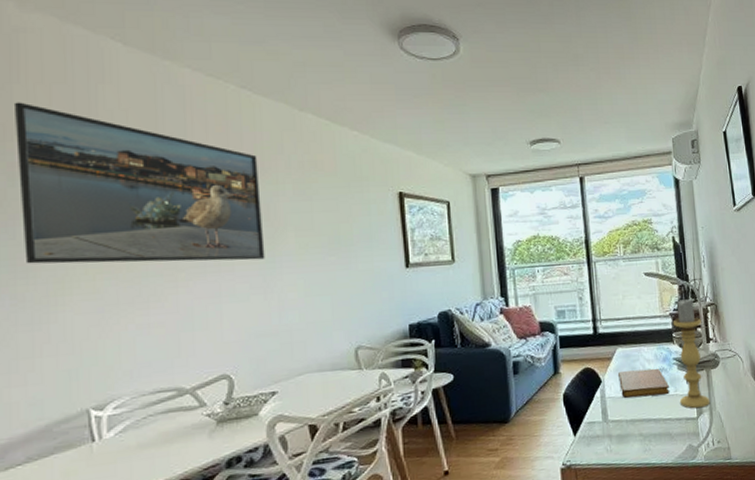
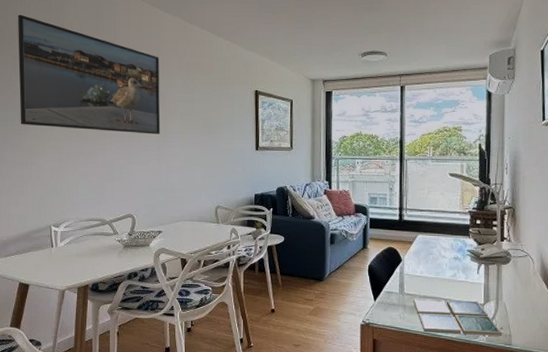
notebook: present [618,368,670,398] -> none [417,254,461,280]
drink coaster: none [620,415,721,463] -> present [413,298,502,336]
candle holder: present [672,298,710,409] -> none [469,199,498,297]

